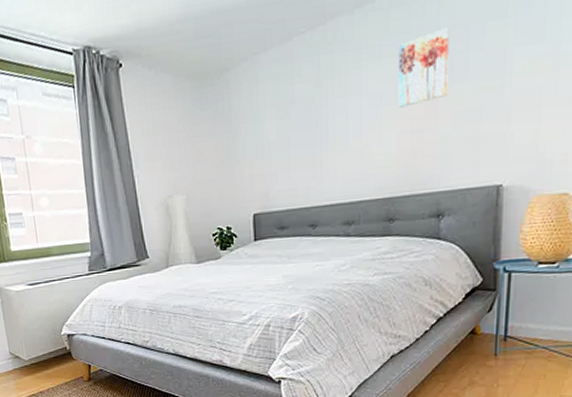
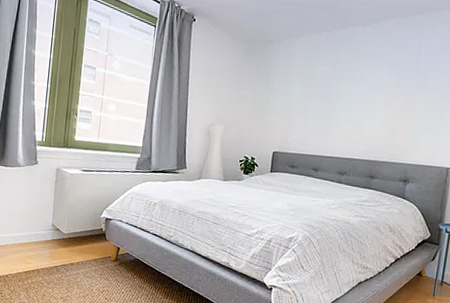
wall art: present [398,27,449,108] -> none [387,51,427,99]

